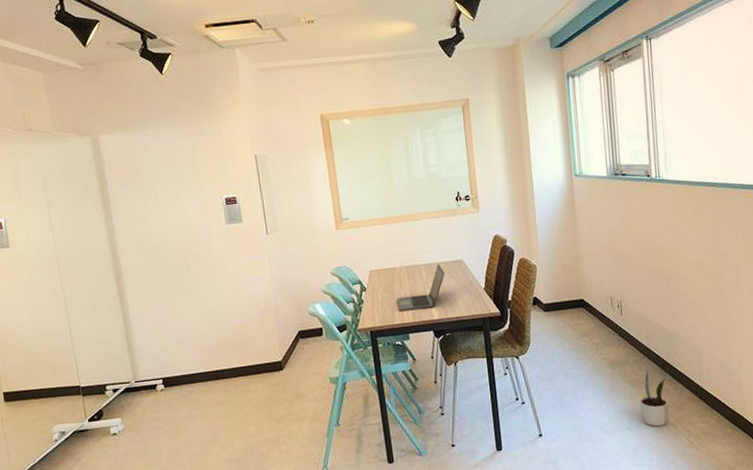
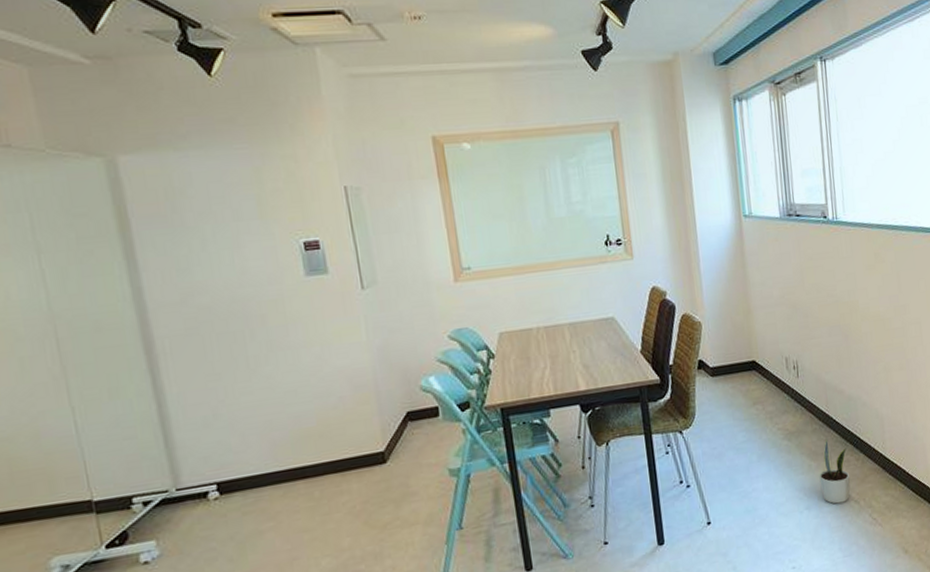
laptop: present [397,264,445,312] -> none [534,323,593,383]

